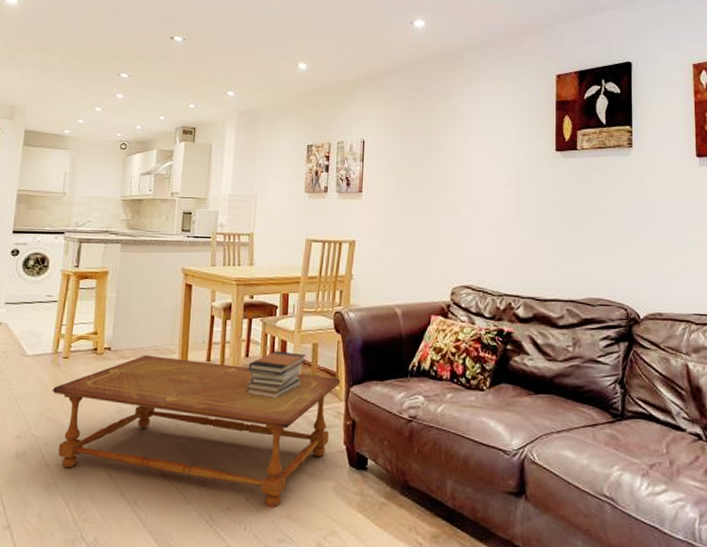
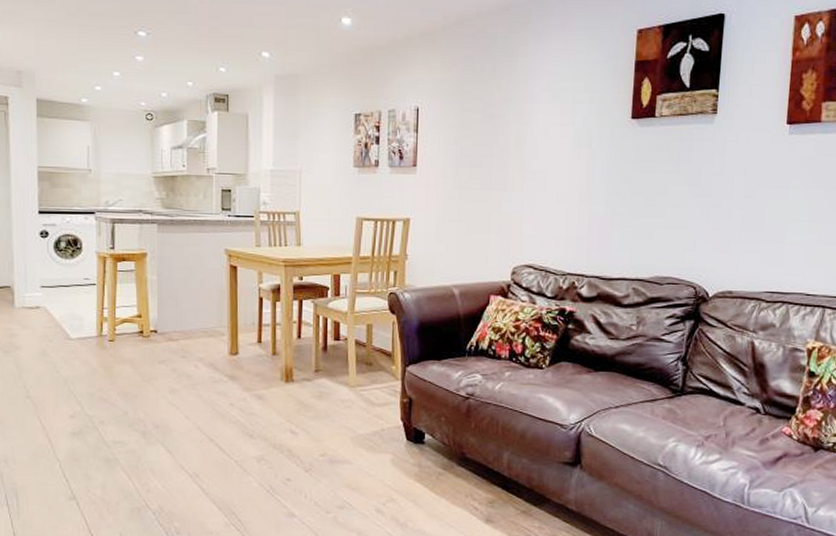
coffee table: present [52,354,341,508] -> none [101,337,397,479]
book stack: present [245,351,306,399] -> none [299,332,360,379]

